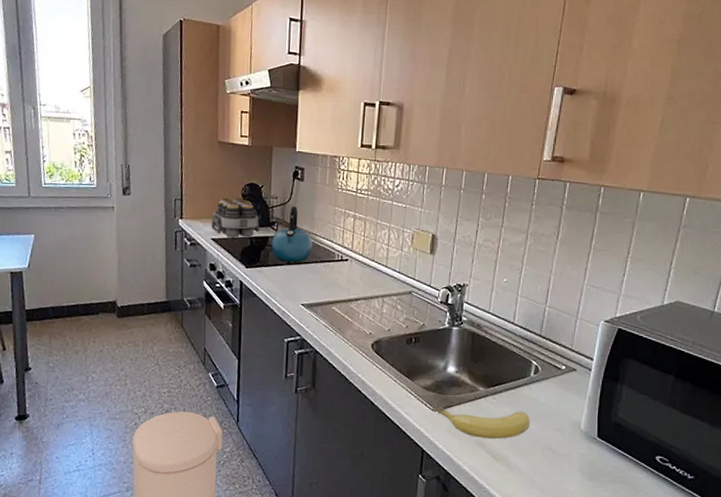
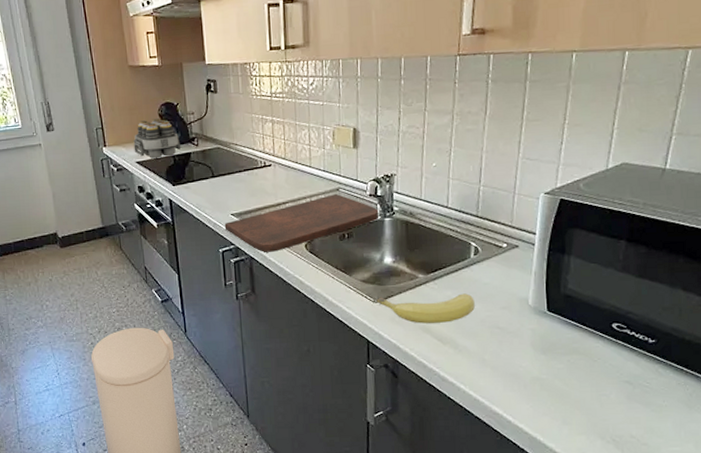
kettle: present [271,206,313,263] -> none [194,119,235,175]
cutting board: none [293,296,448,348] -> present [224,193,379,252]

